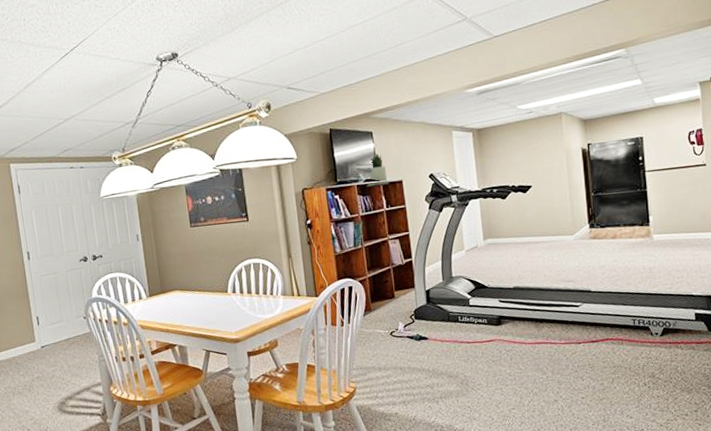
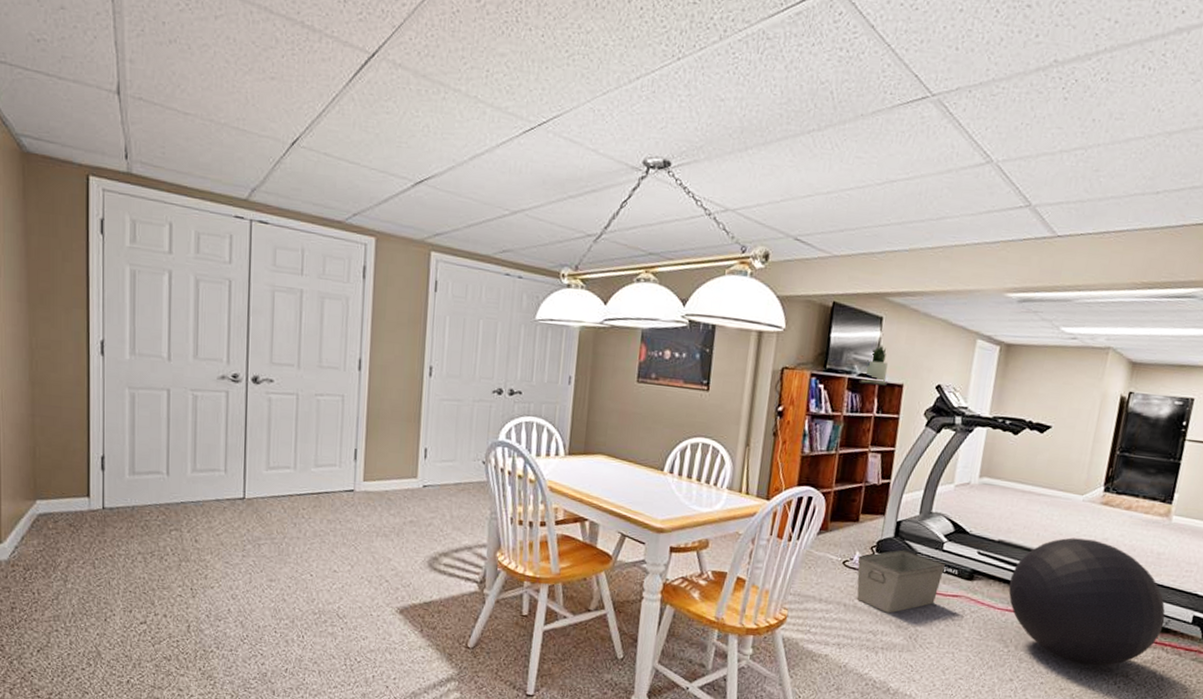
storage bin: none [401,312,475,368] -> present [856,549,945,614]
exercise ball: none [531,269,672,375] -> present [1008,537,1165,666]

